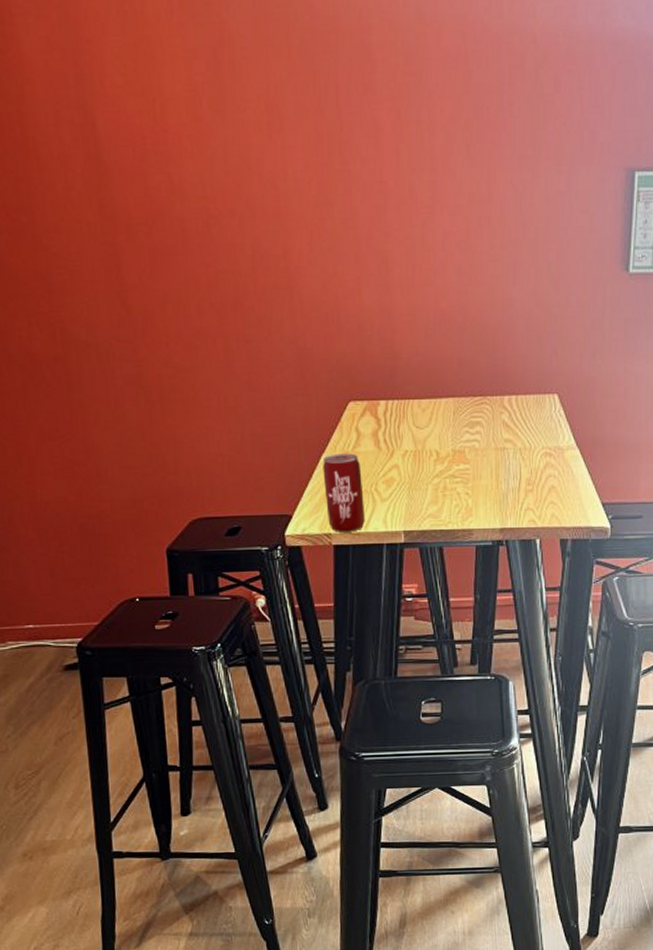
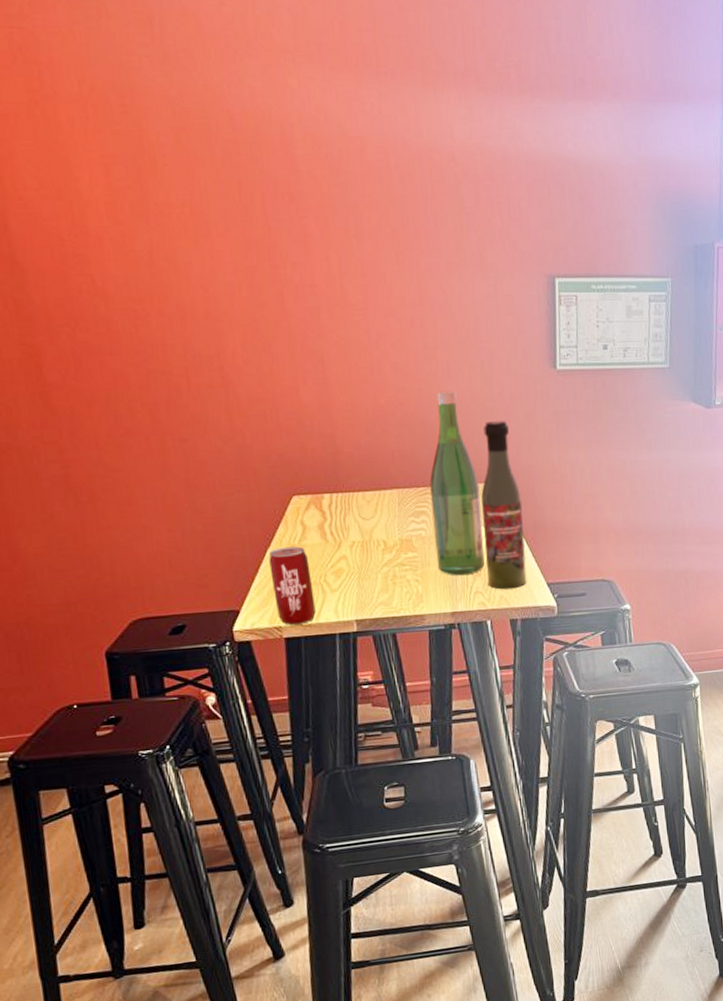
sake bottle: none [487,294,539,491] -> present [429,390,486,576]
beer bottle: none [538,328,582,507] -> present [481,421,527,589]

